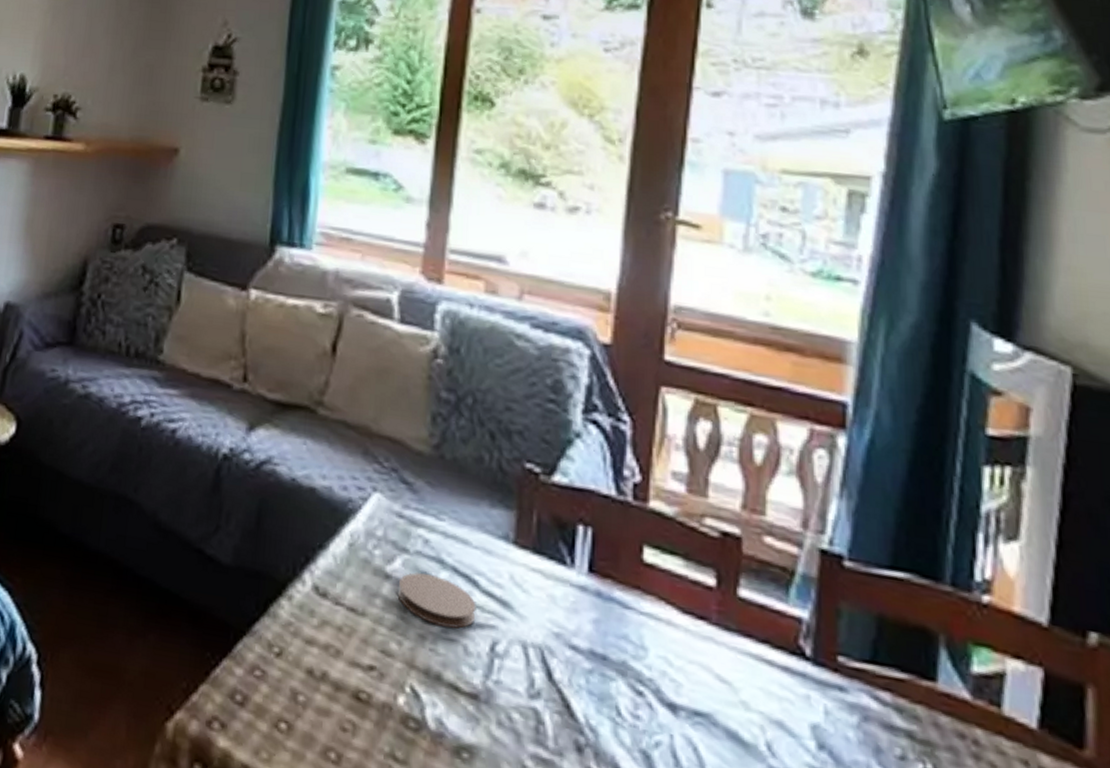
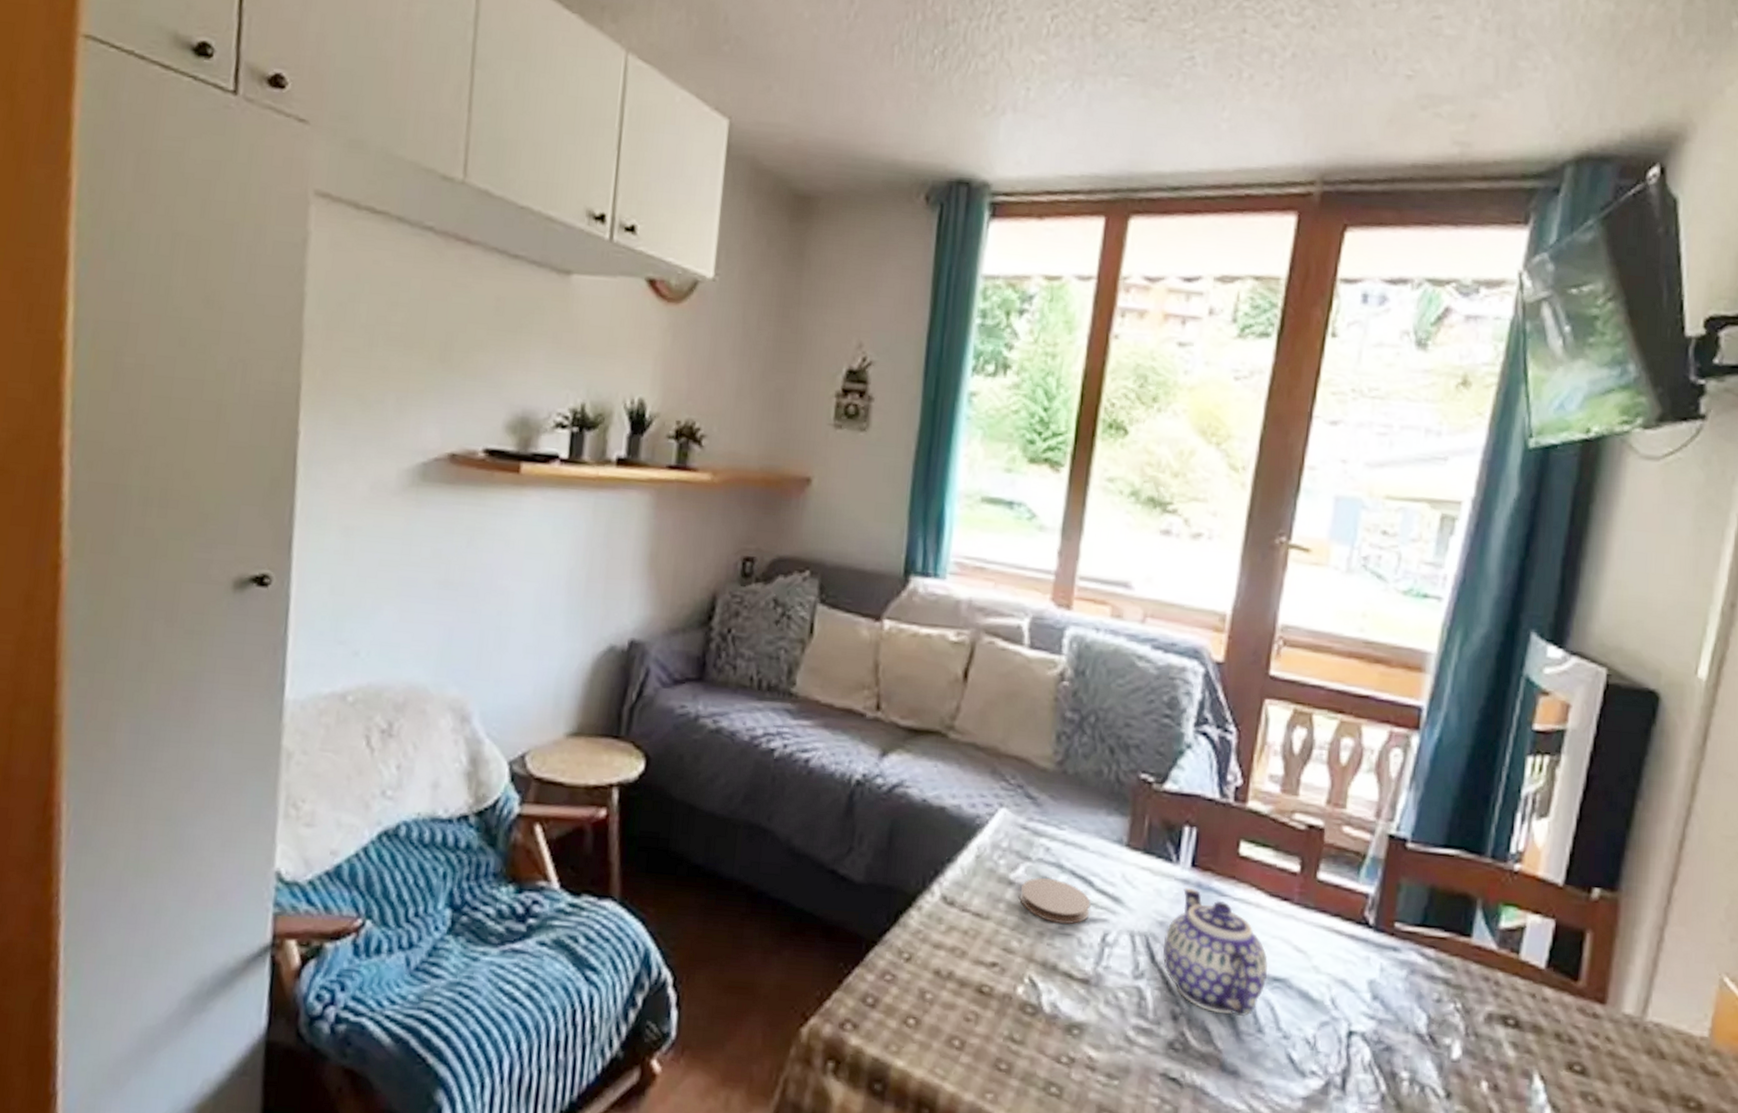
teapot: none [561,595,685,755] -> present [1163,887,1268,1016]

